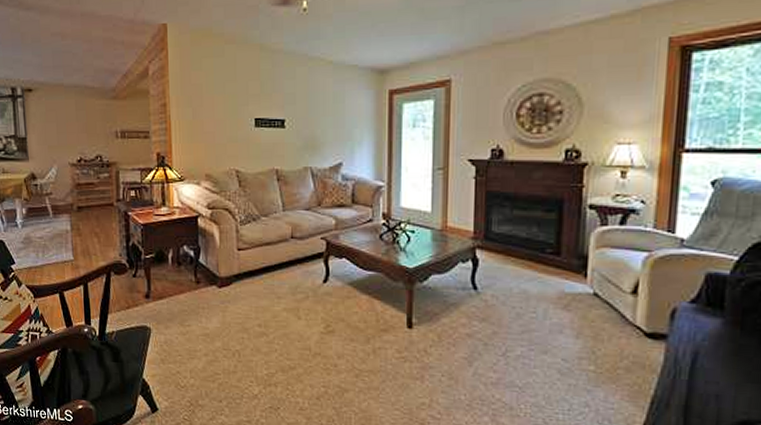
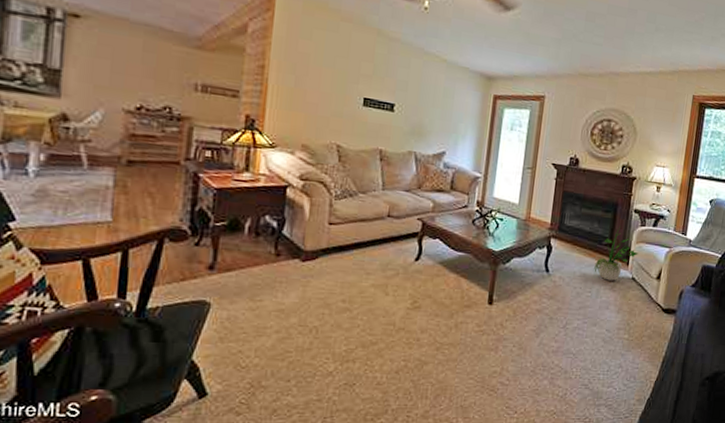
potted plant: none [537,229,600,298] -> present [594,227,639,281]

